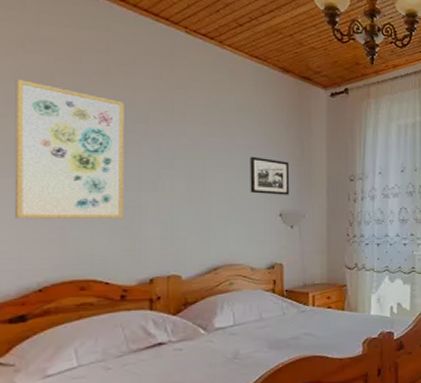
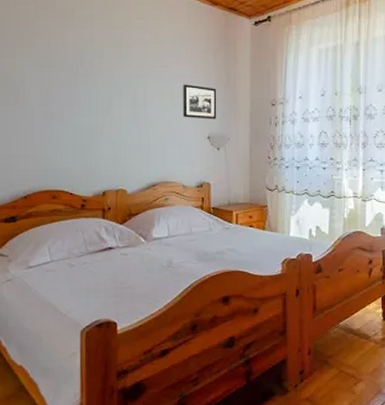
wall art: present [14,79,124,219] -> none [8,26,85,139]

